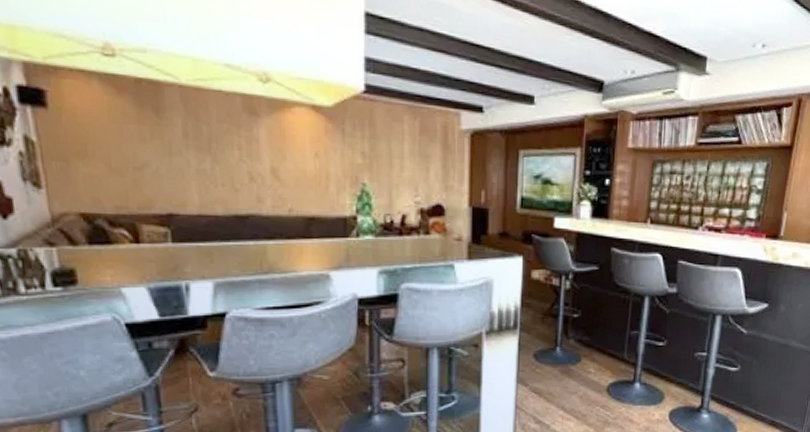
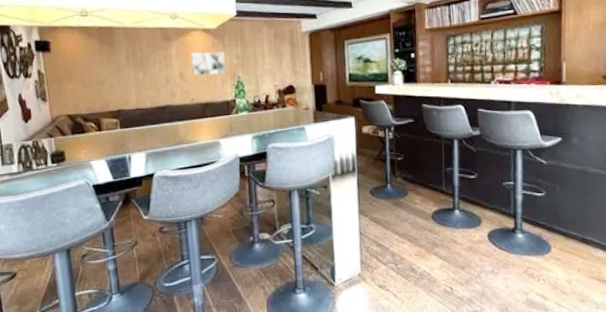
wall art: none [291,139,344,177] -> present [191,52,226,76]

